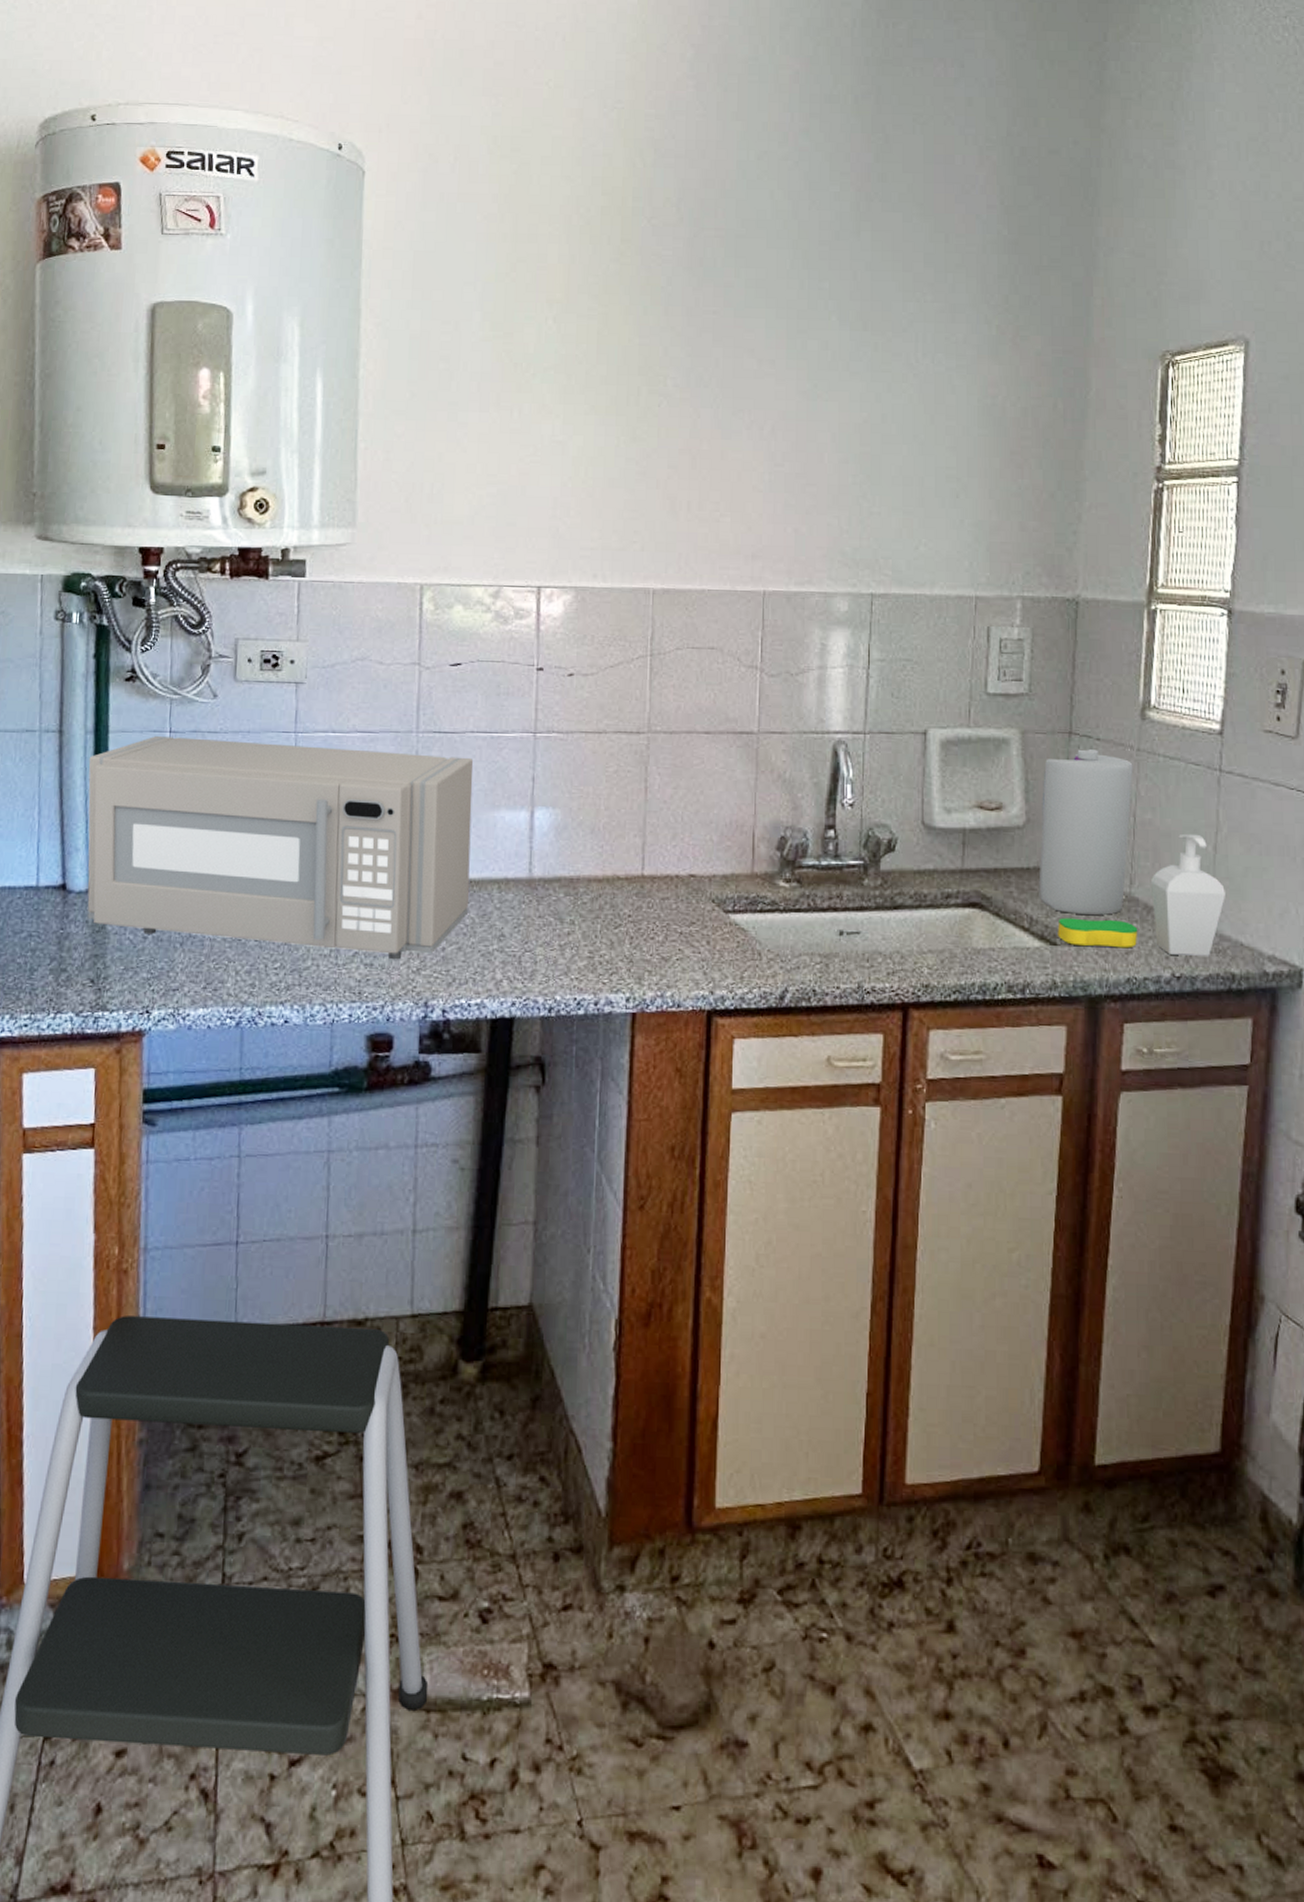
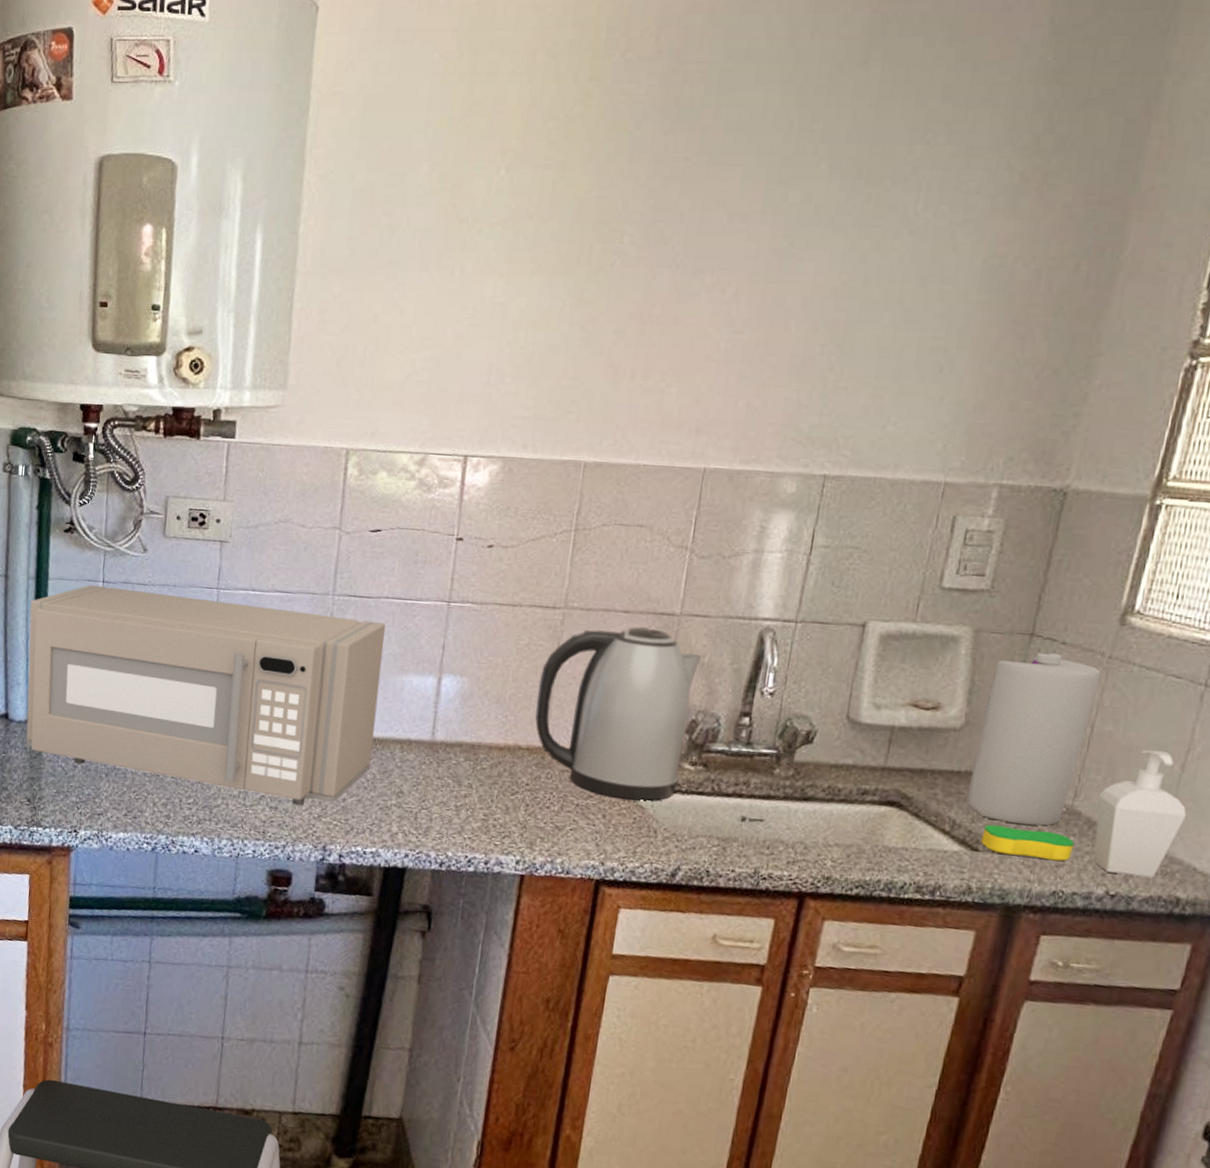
kettle: none [630,746,782,923] -> present [535,626,702,801]

